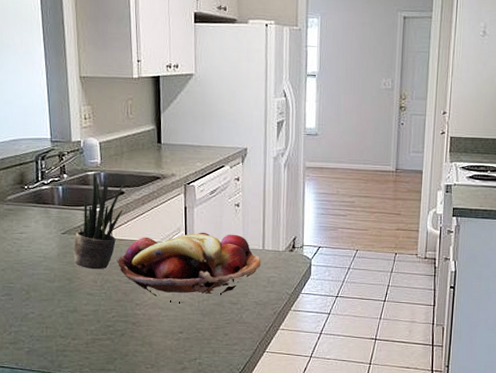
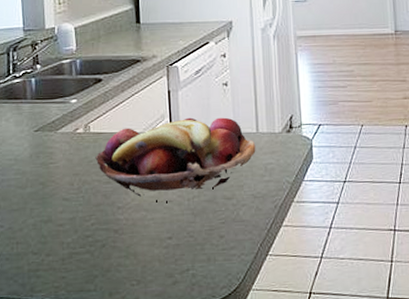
potted plant: present [73,173,123,270] -> none [47,61,101,170]

